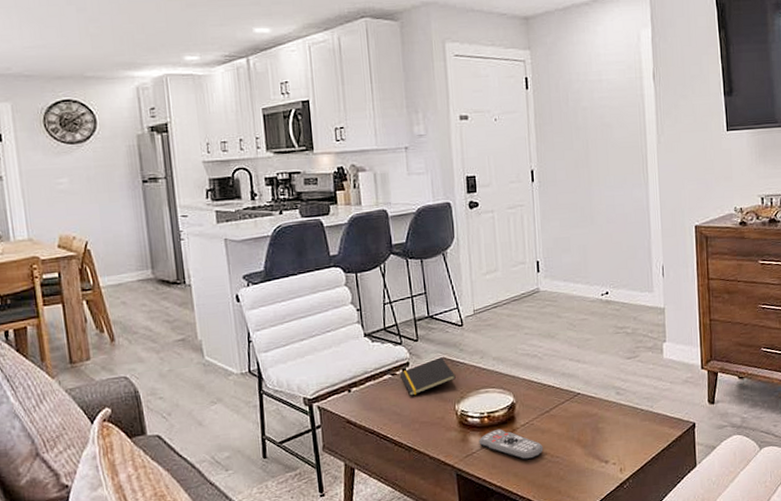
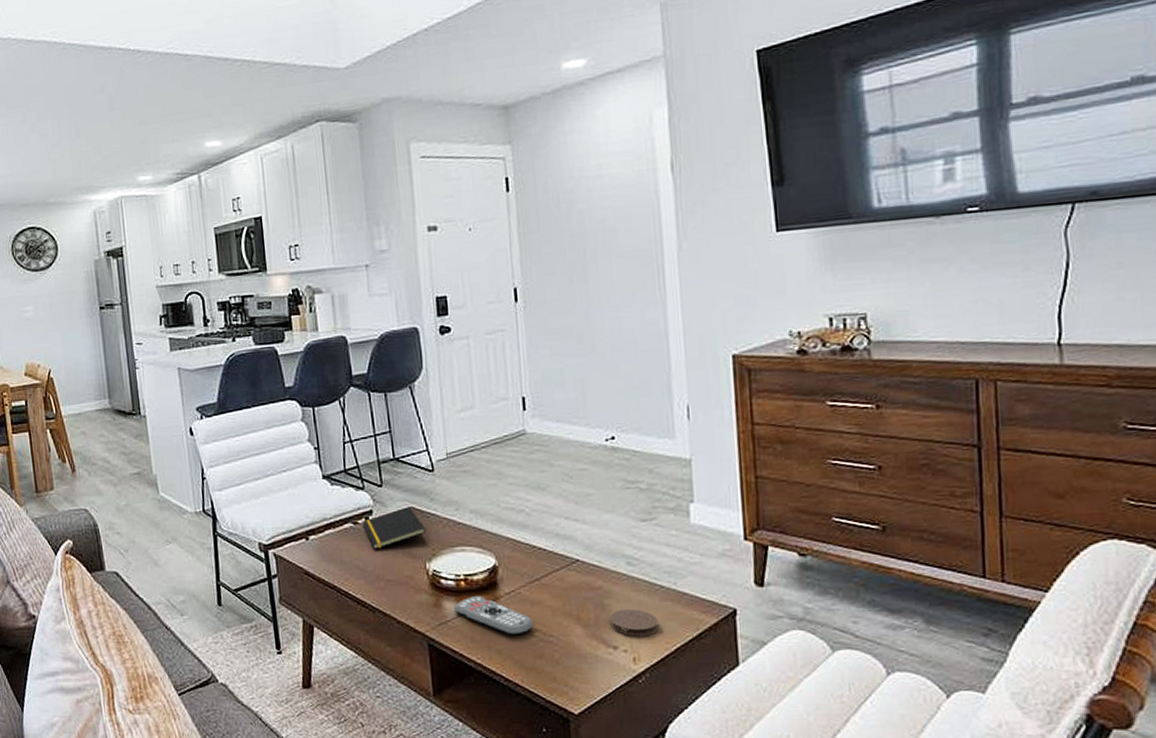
coaster: none [603,429,640,452] -> present [610,609,660,636]

